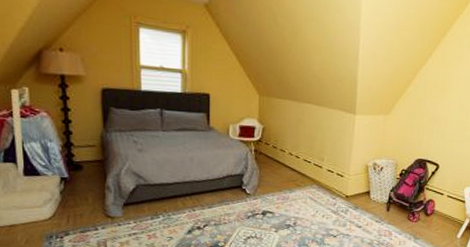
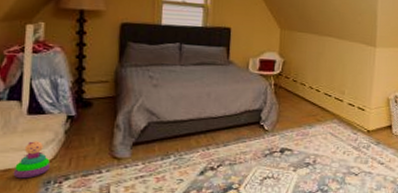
stacking toy: none [18,200,50,234] -> present [13,141,50,179]

